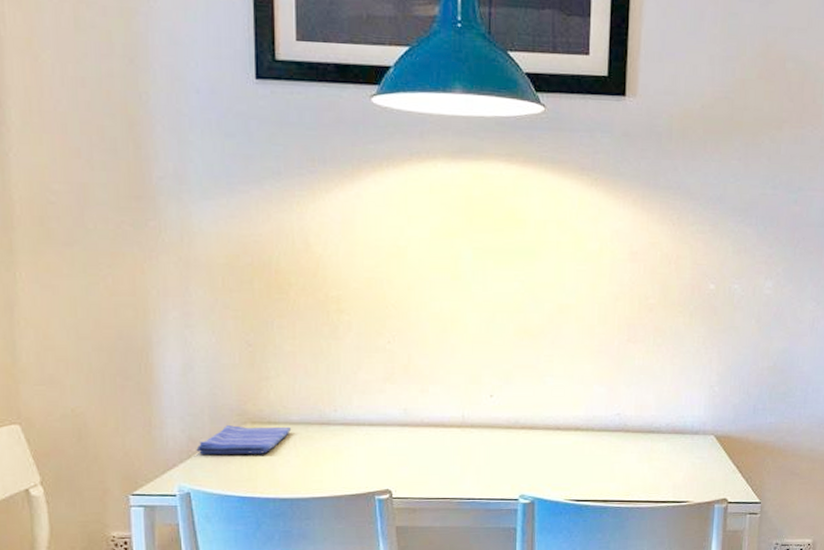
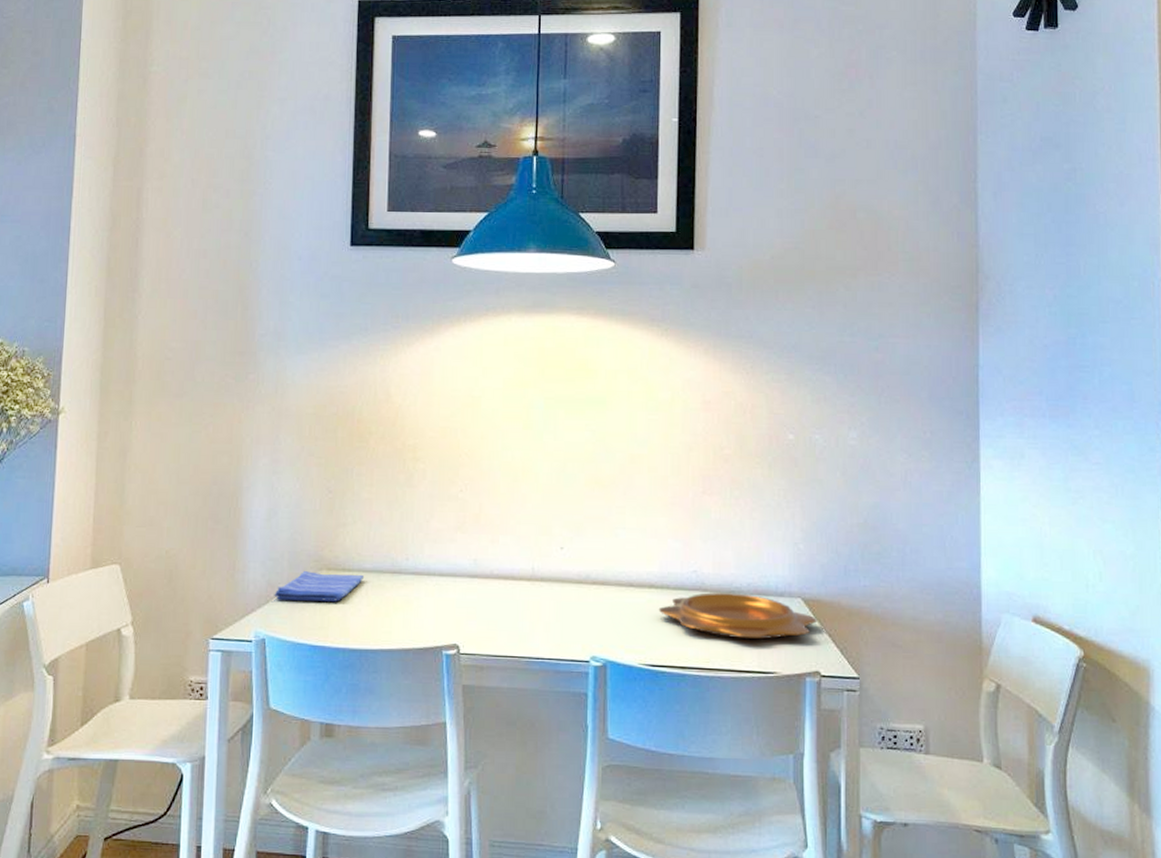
decorative bowl: none [583,433,728,474] -> present [658,592,818,640]

